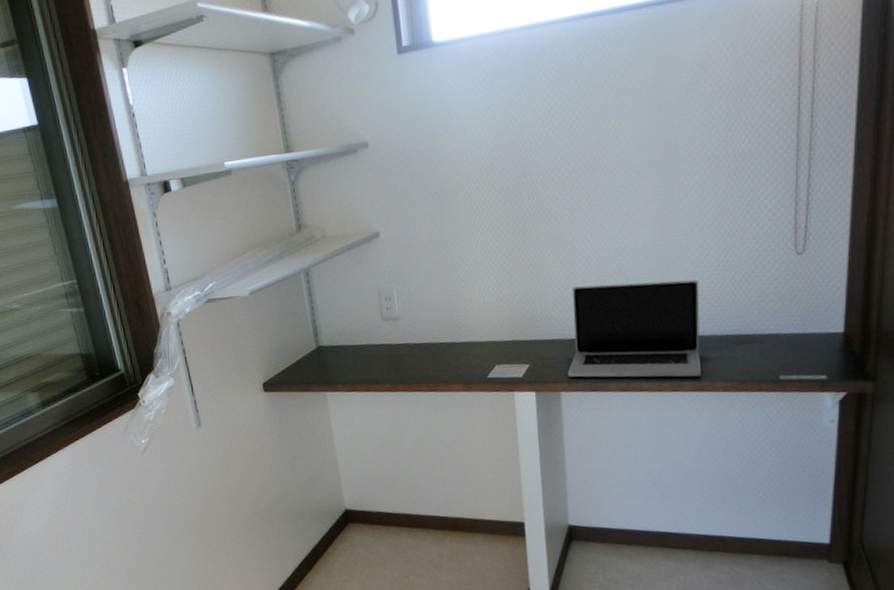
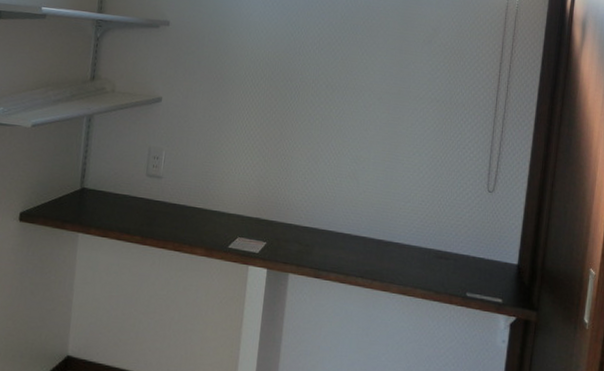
laptop: present [568,279,702,378] -> none [297,181,414,281]

